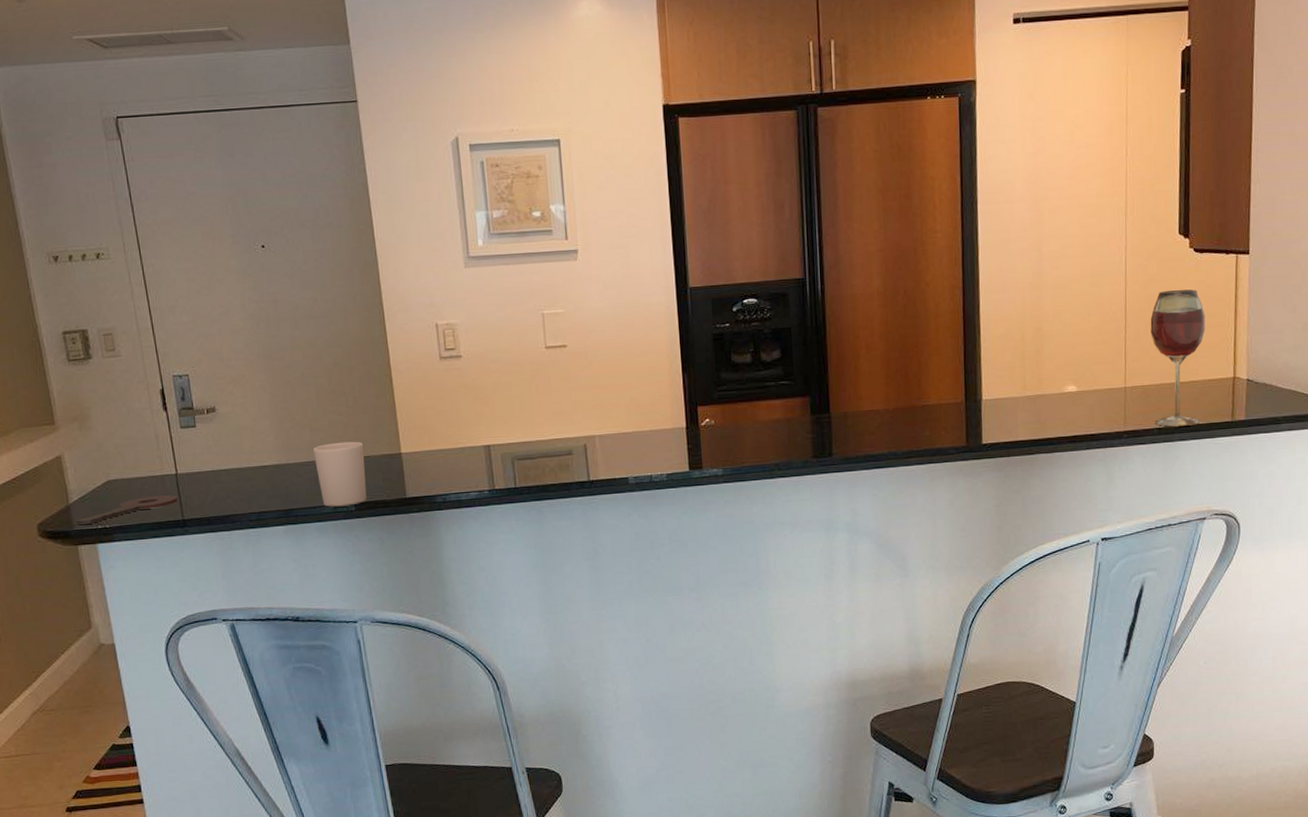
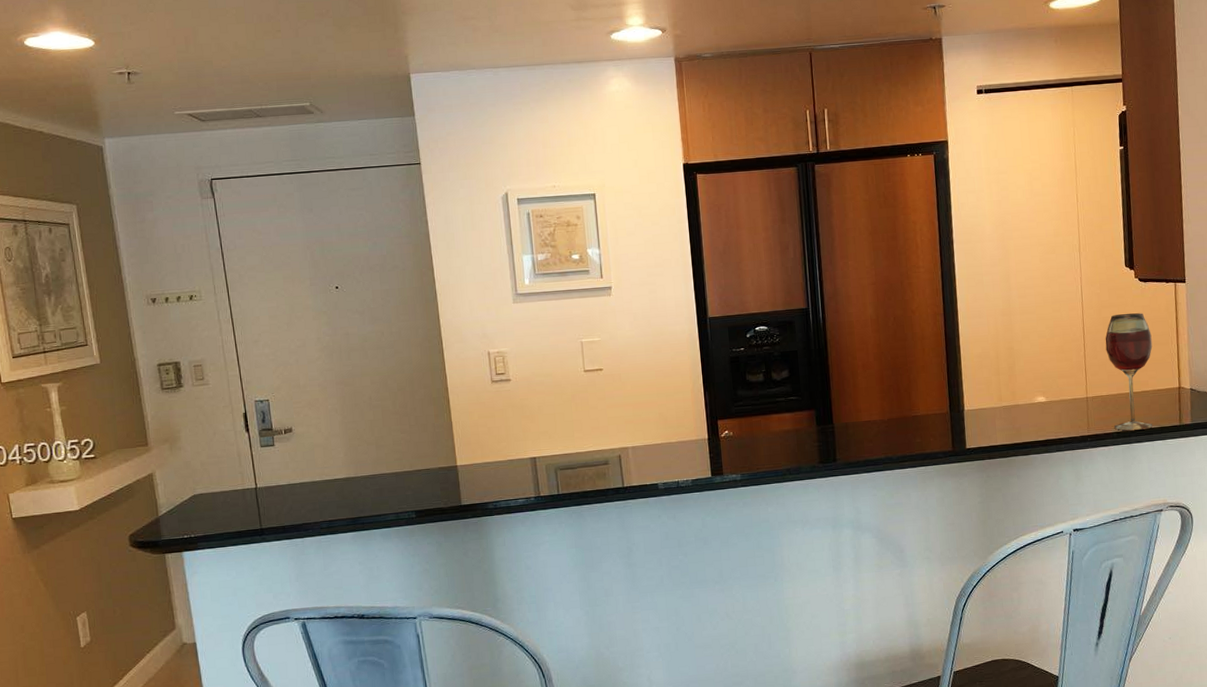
key: present [76,495,178,525] -> none [164,507,257,535]
mug: present [312,441,367,507] -> none [378,456,426,515]

